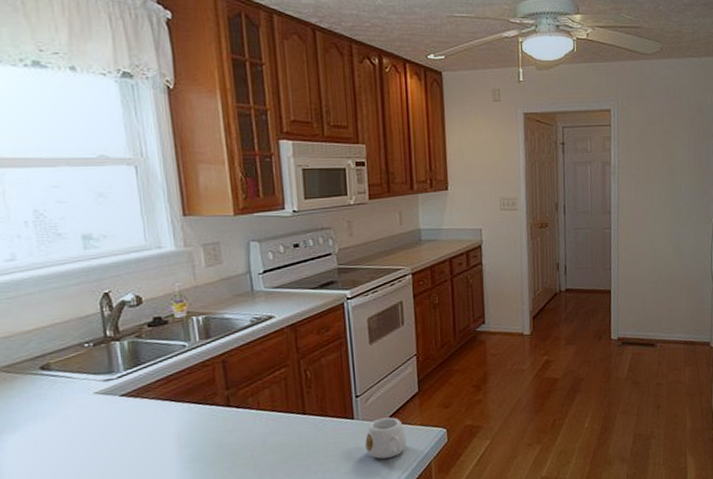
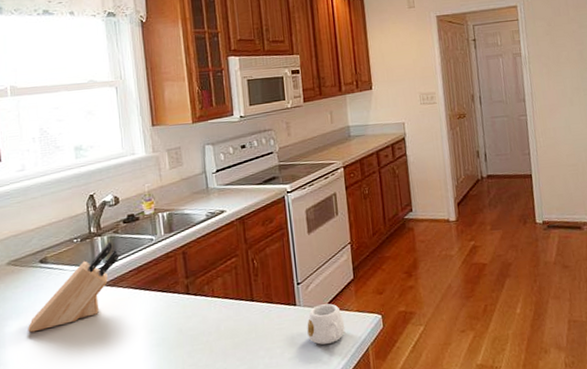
knife block: none [28,346,143,448] -> present [28,241,119,333]

